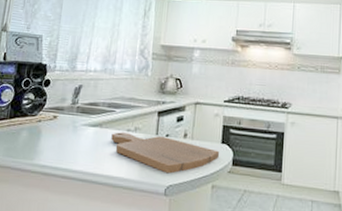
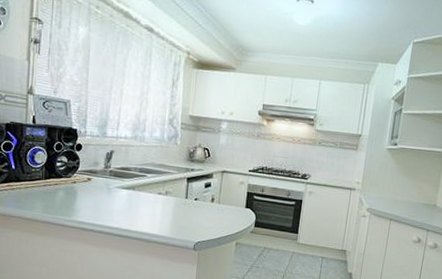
cutting board: present [111,132,219,174] -> none [144,195,243,232]

